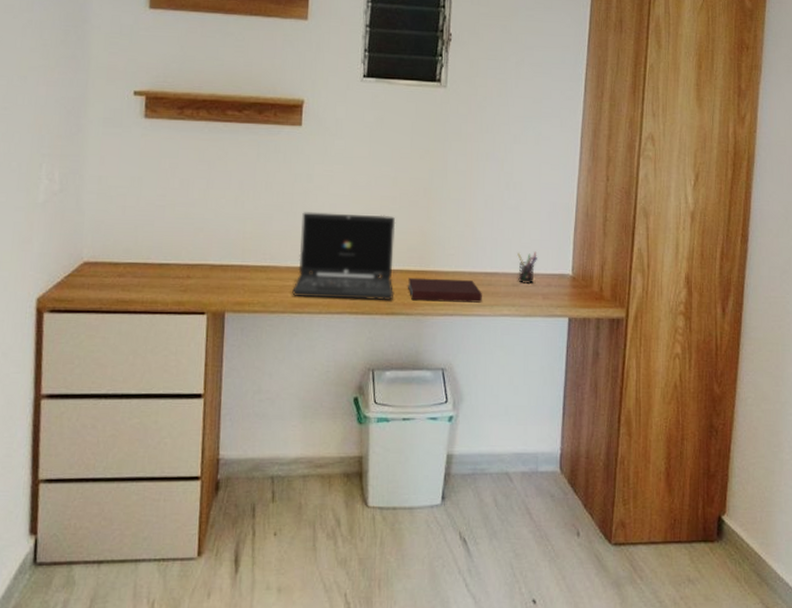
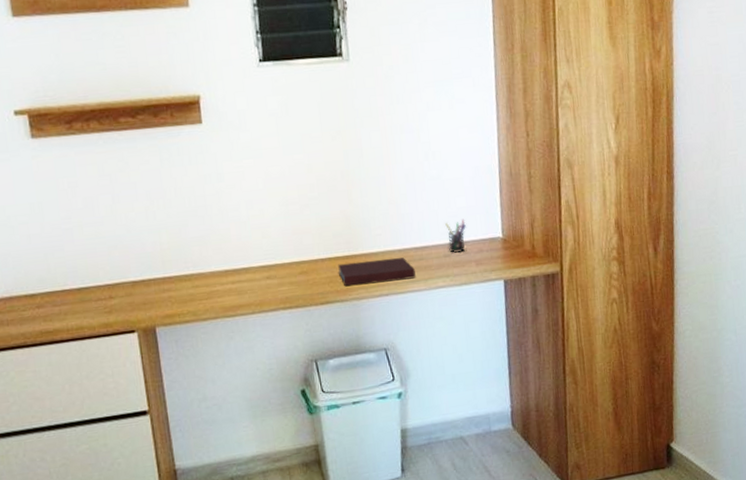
laptop: present [292,212,396,301] -> none [218,204,326,300]

